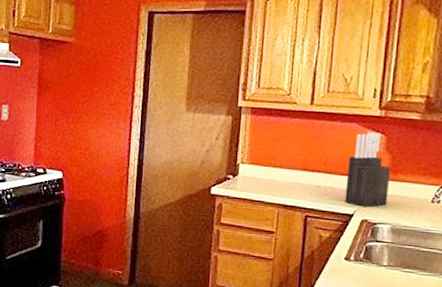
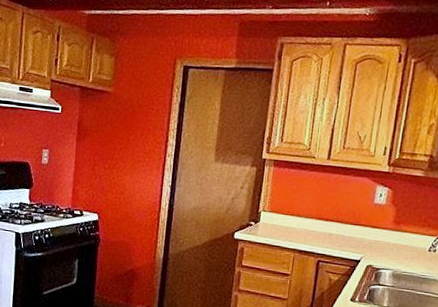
knife block: present [344,133,391,207] -> none [353,187,396,254]

